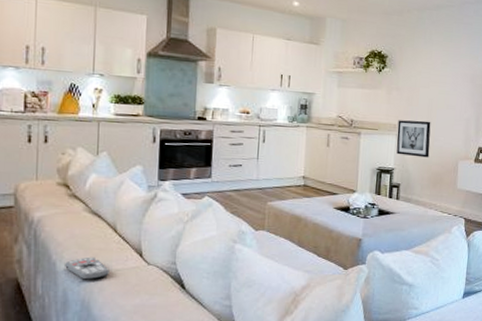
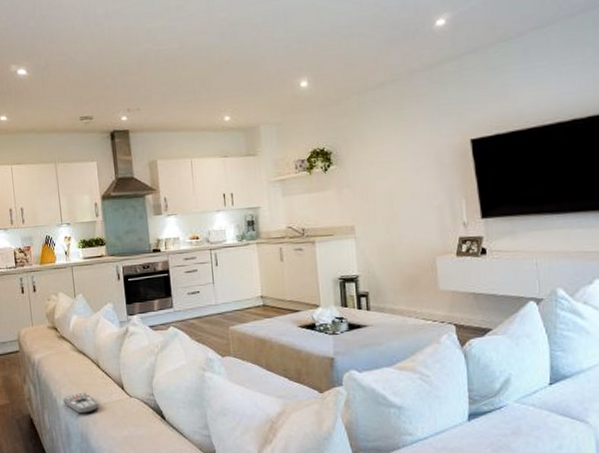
wall art: present [396,120,431,158] -> none [355,216,399,260]

